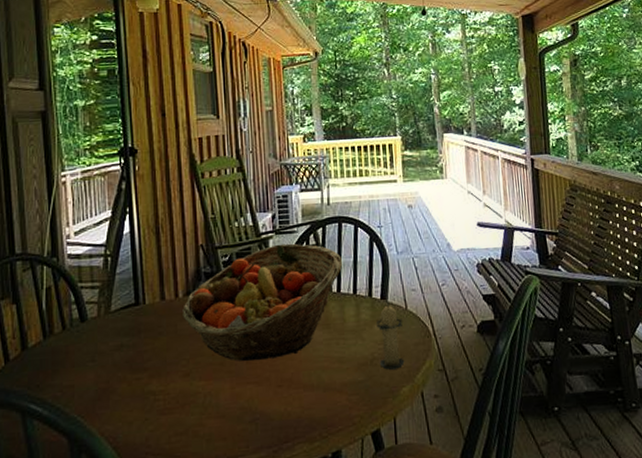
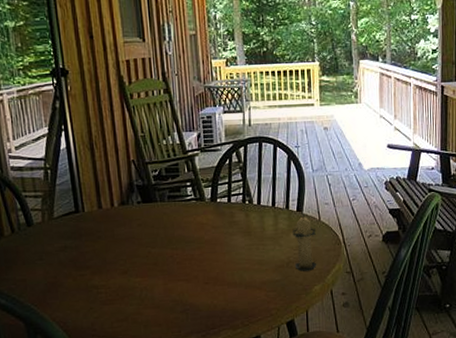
fruit basket: present [182,243,342,361] -> none [118,160,262,262]

